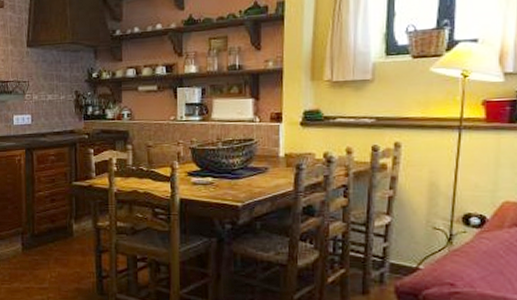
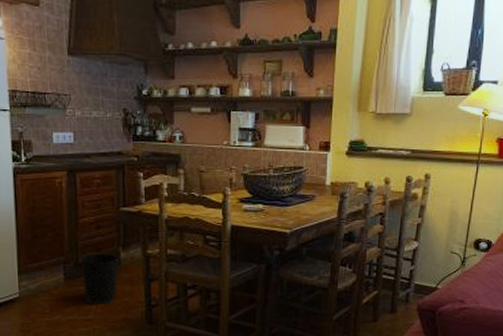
wastebasket: none [36,224,72,275] -> present [80,252,120,305]

